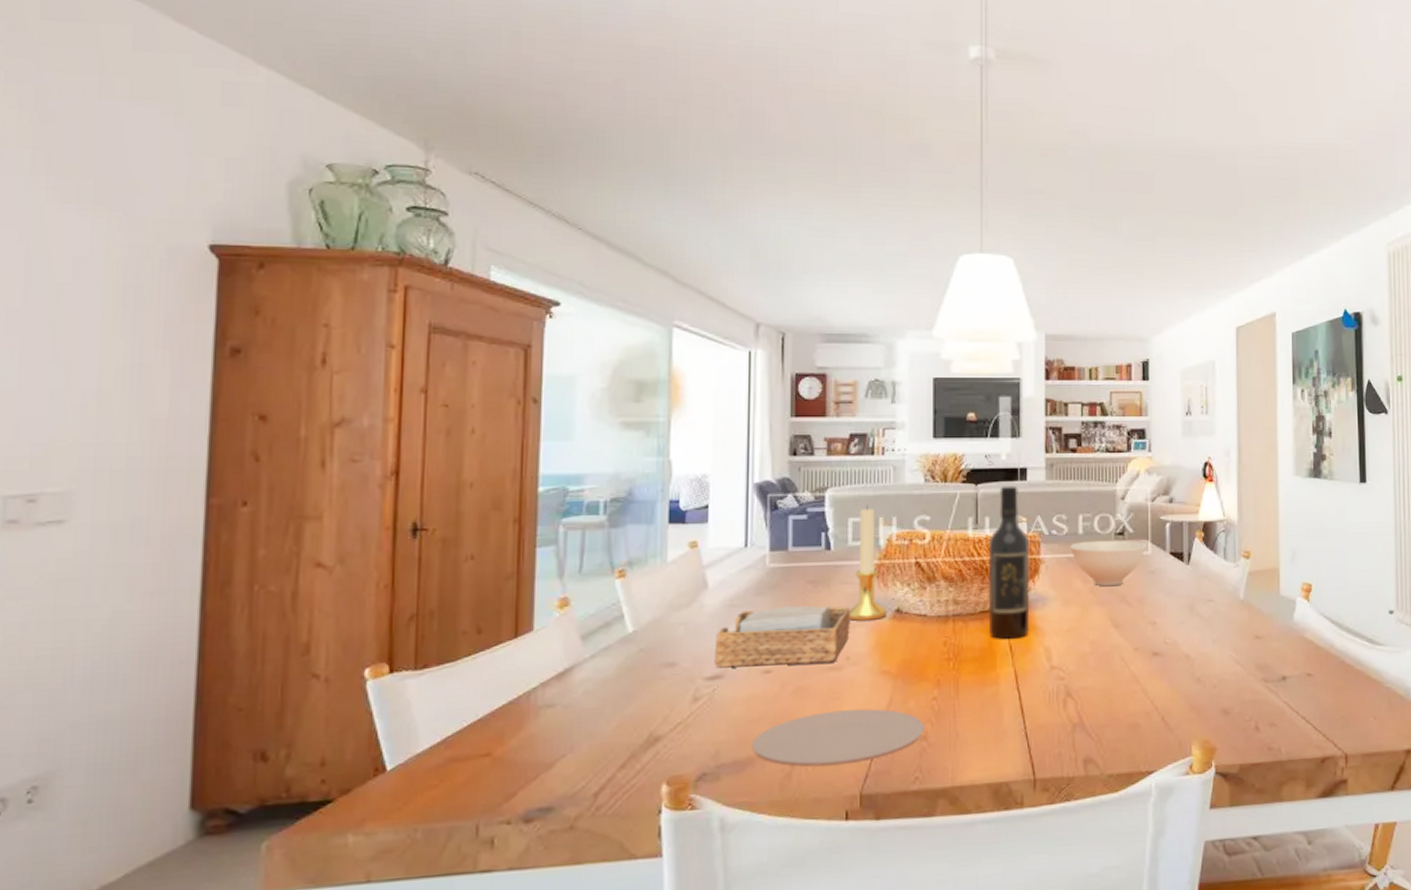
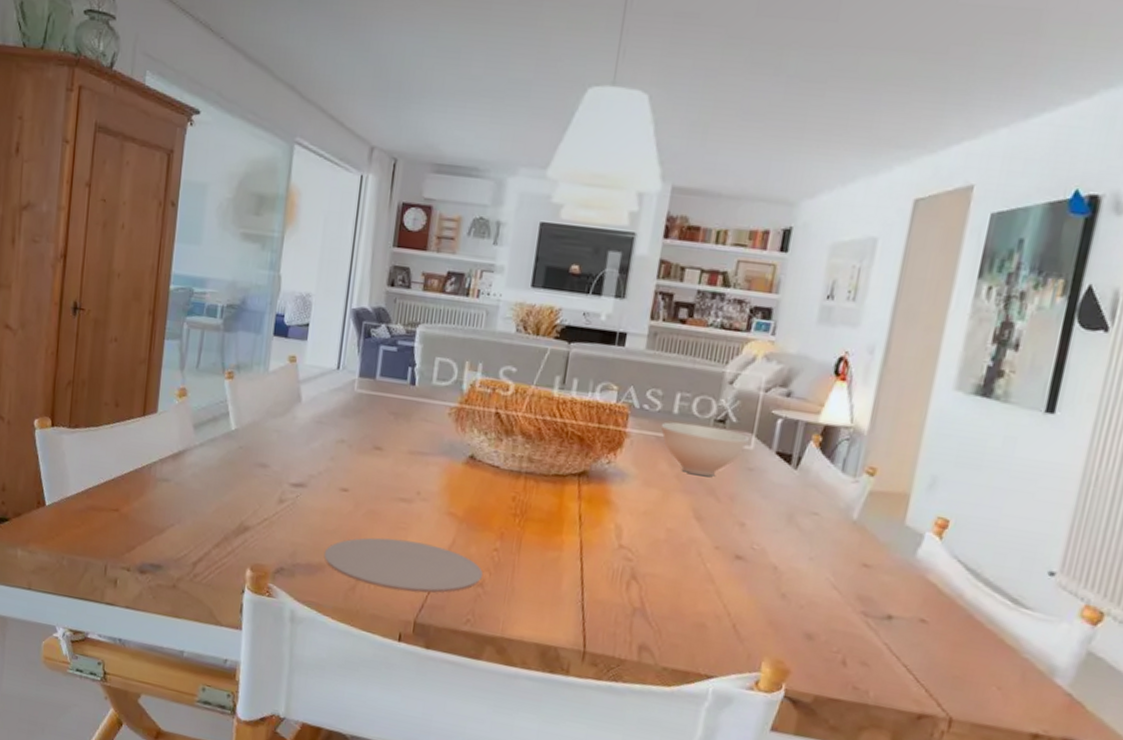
napkin holder: present [714,605,850,668] -> none [299,428,427,494]
candle holder: present [849,504,887,621] -> none [424,346,463,462]
wine bottle: present [988,485,1030,639] -> none [559,348,618,509]

